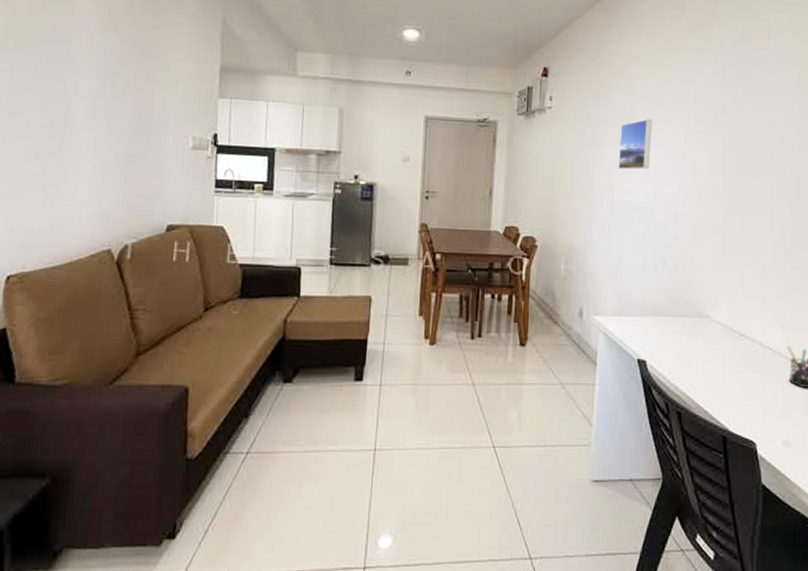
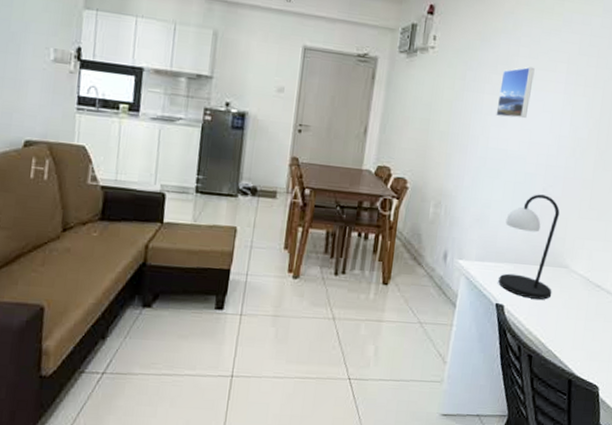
table lamp: none [638,244,695,352] -> present [498,194,560,300]

